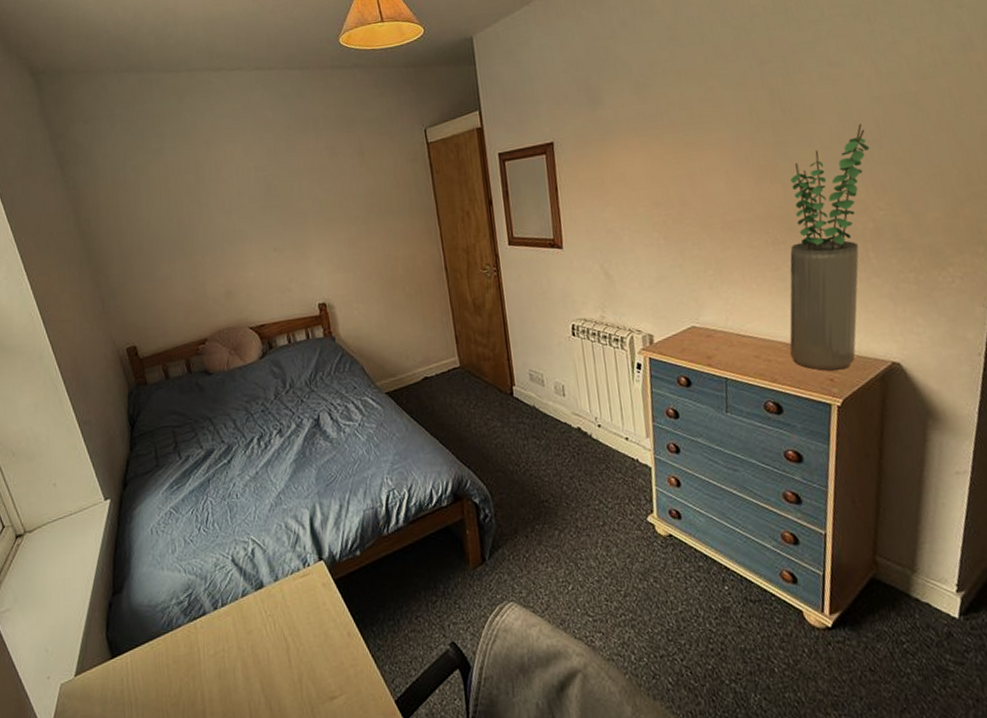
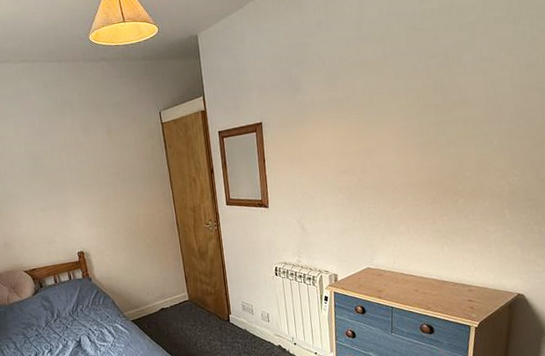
vase: present [789,124,870,371] -> none [441,107,510,301]

